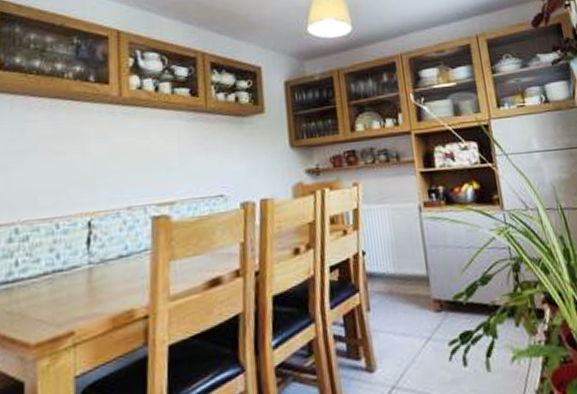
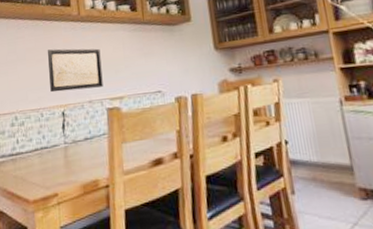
wall art: none [70,138,148,196] -> present [47,48,103,93]

